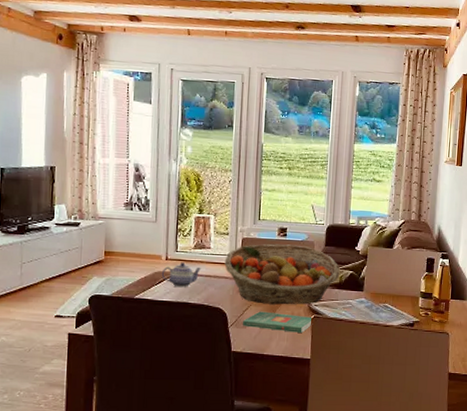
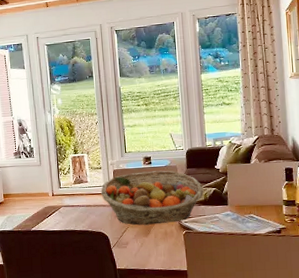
teapot: present [161,262,202,287] -> none [50,196,83,217]
book: present [243,311,311,333] -> none [123,231,184,248]

